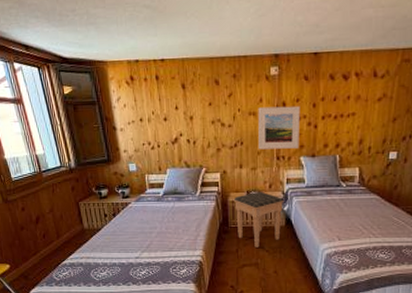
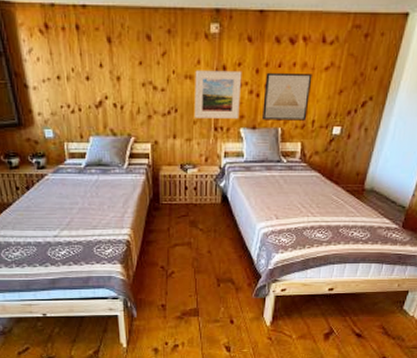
footstool: present [233,192,284,248] -> none [165,166,221,226]
wall art: none [321,104,366,149] -> present [262,72,313,121]

